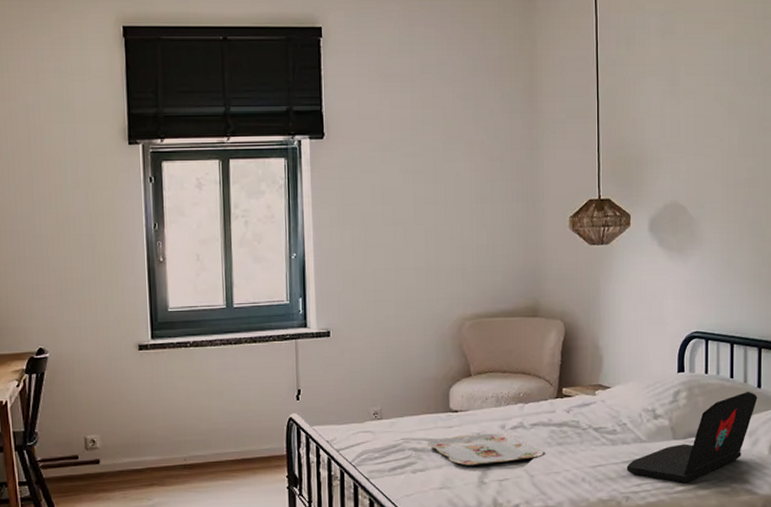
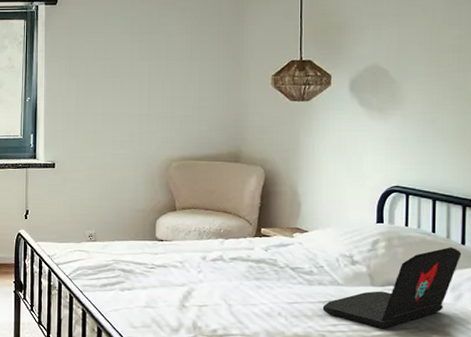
serving tray: present [427,433,544,466] -> none [135,261,242,290]

